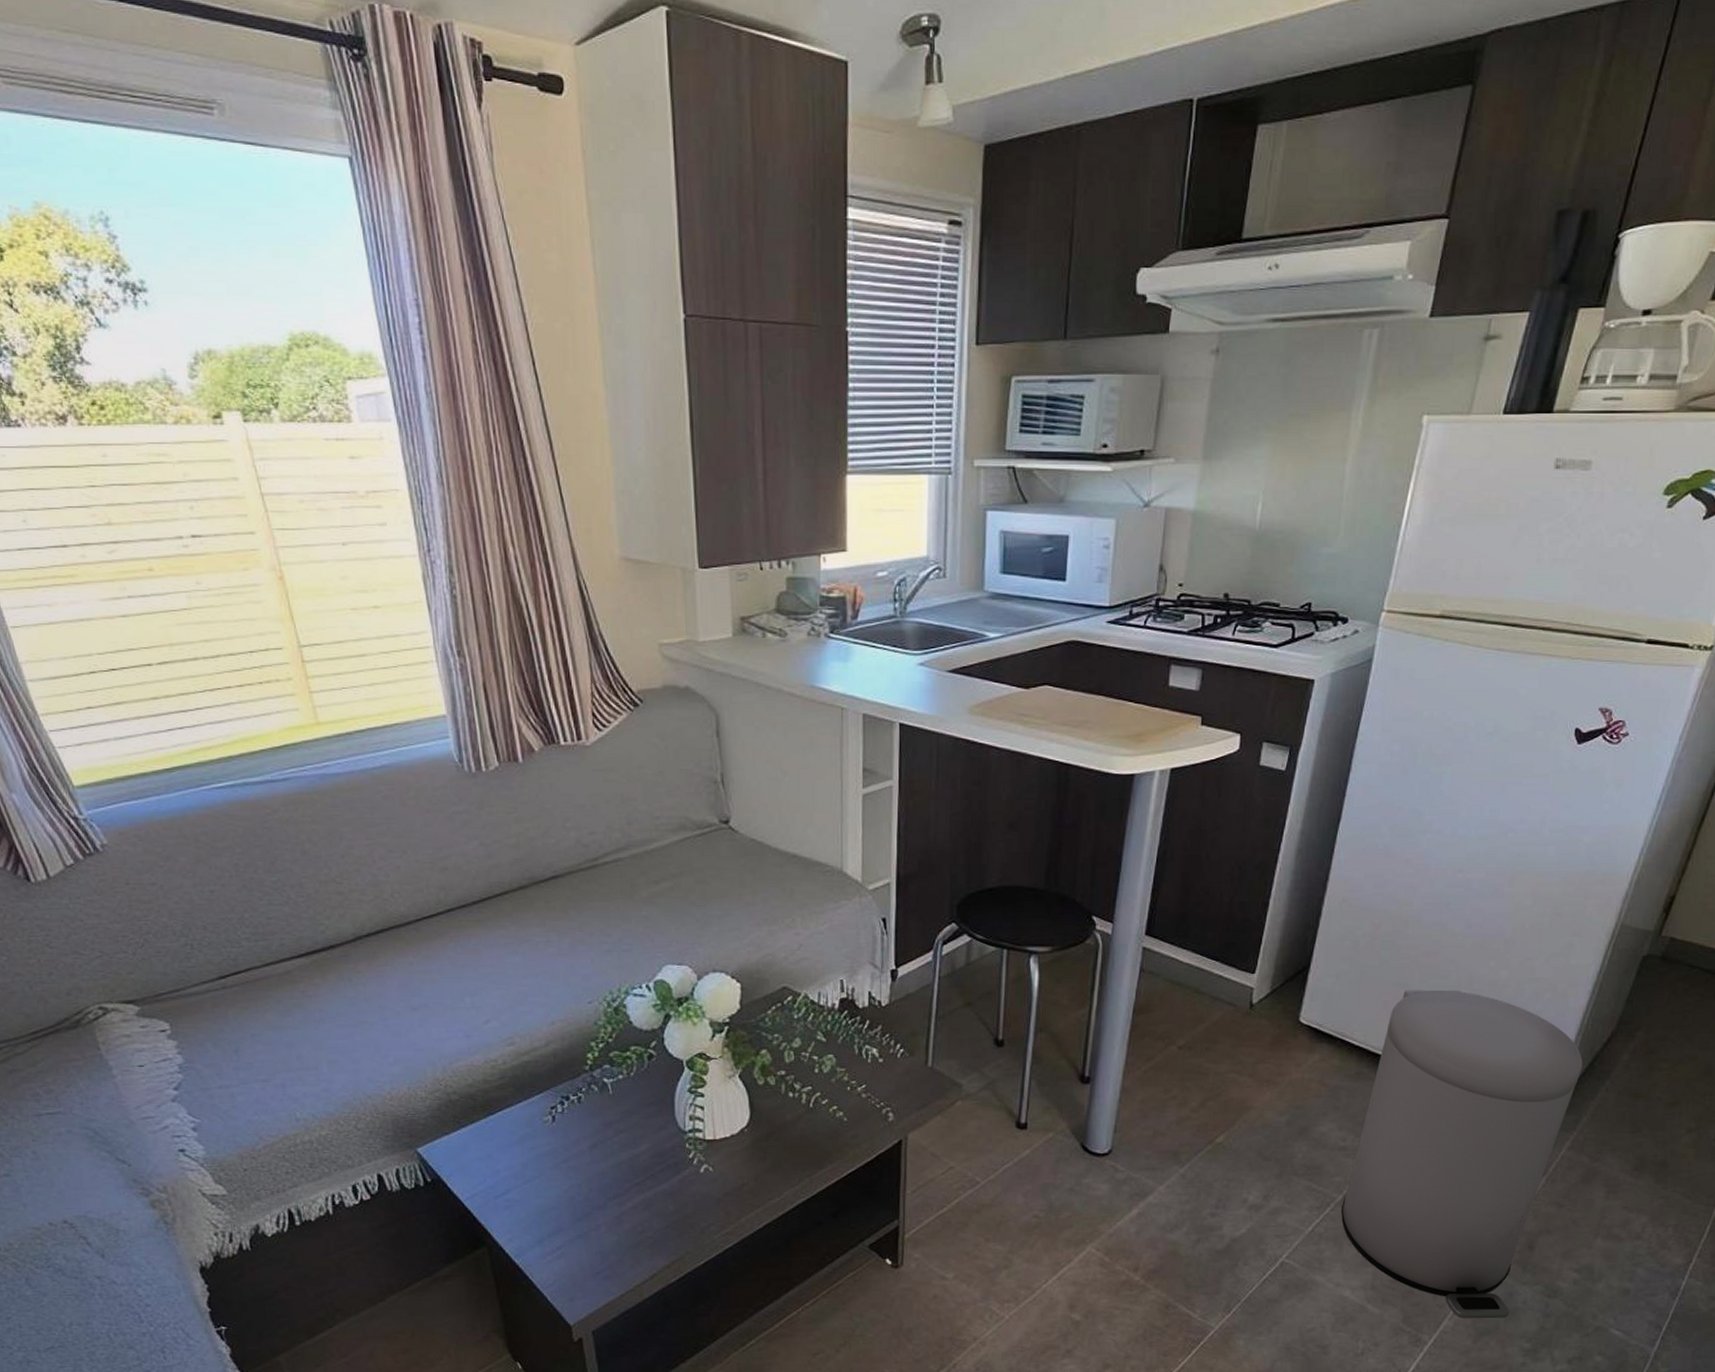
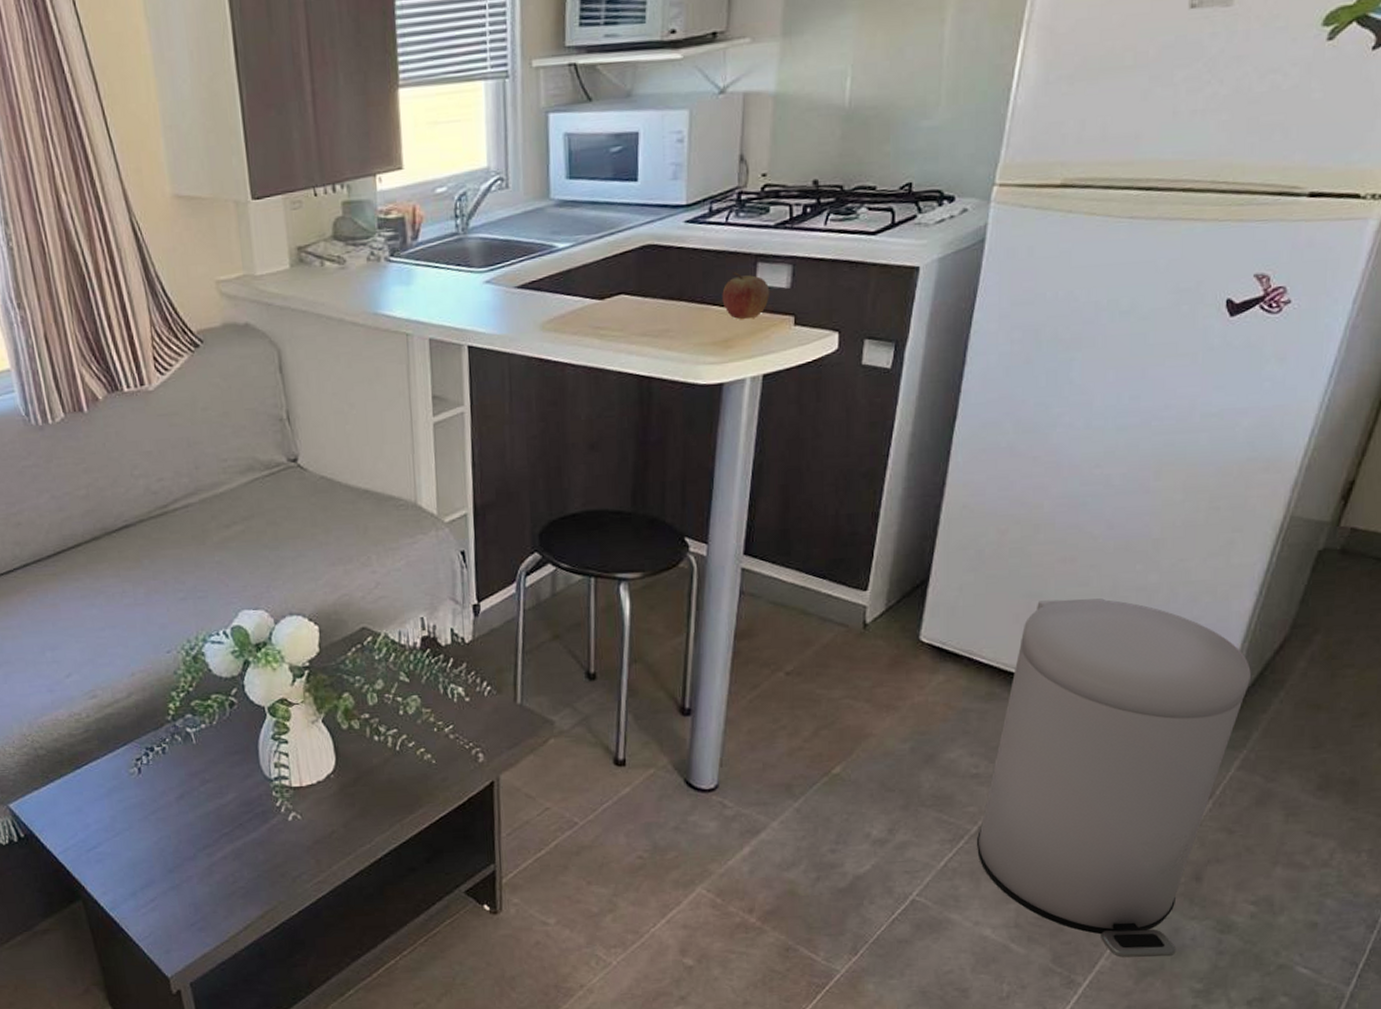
fruit: none [1137,672,1181,717] -> present [722,272,770,320]

